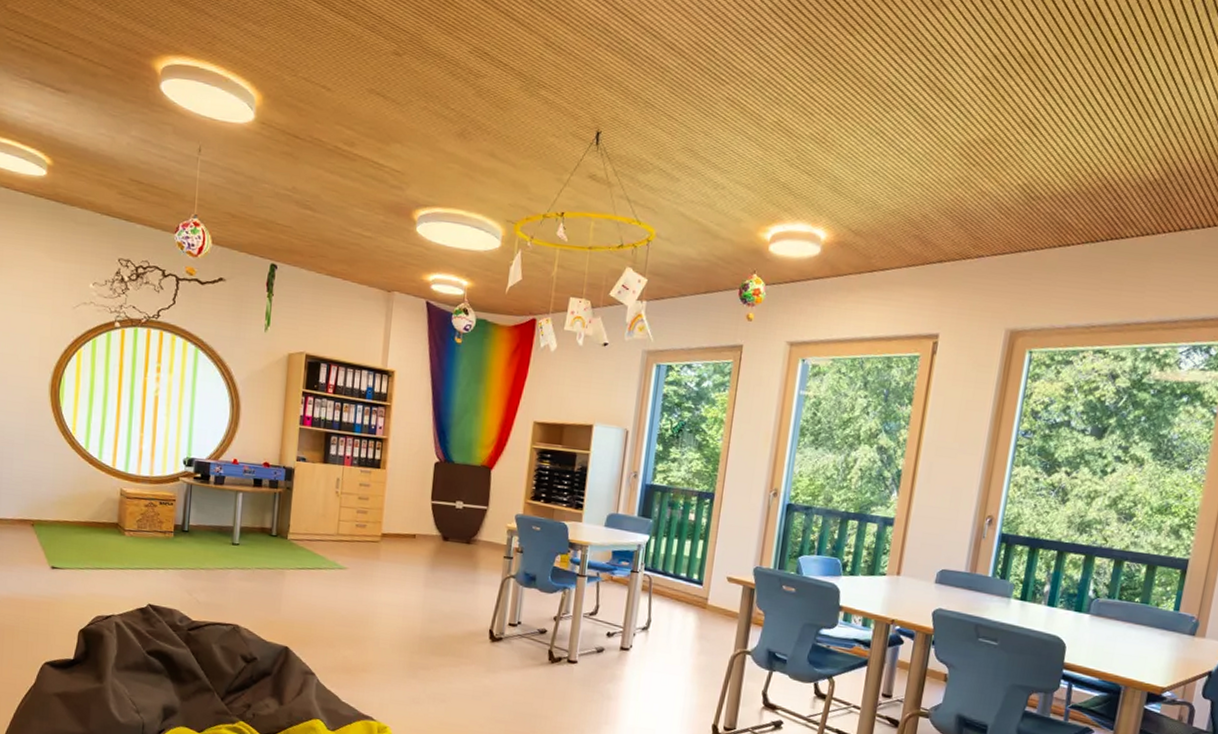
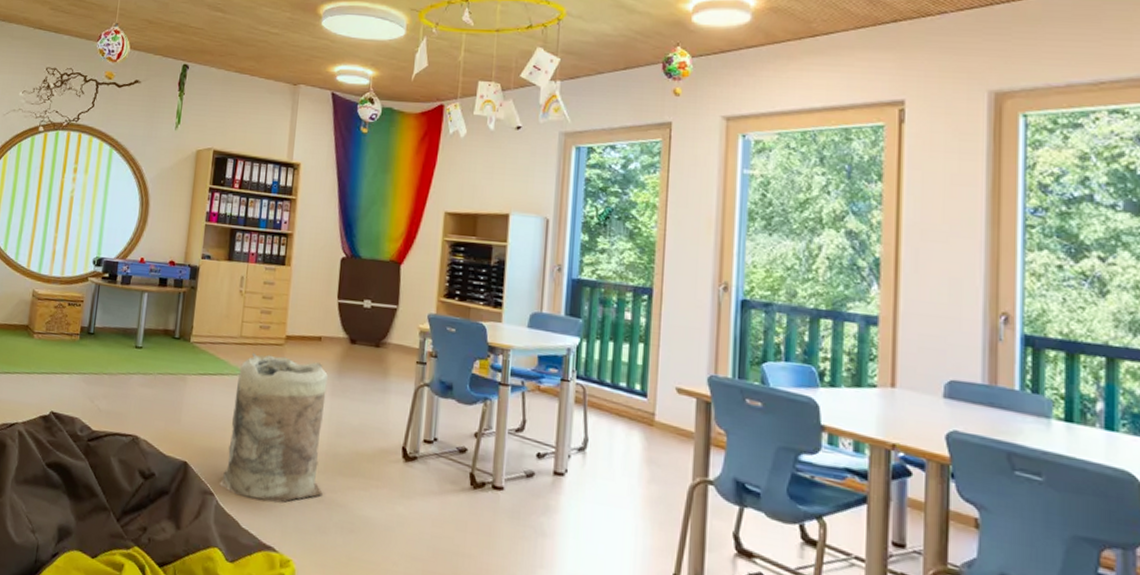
bag: none [320,549,422,680] -> present [220,352,328,503]

